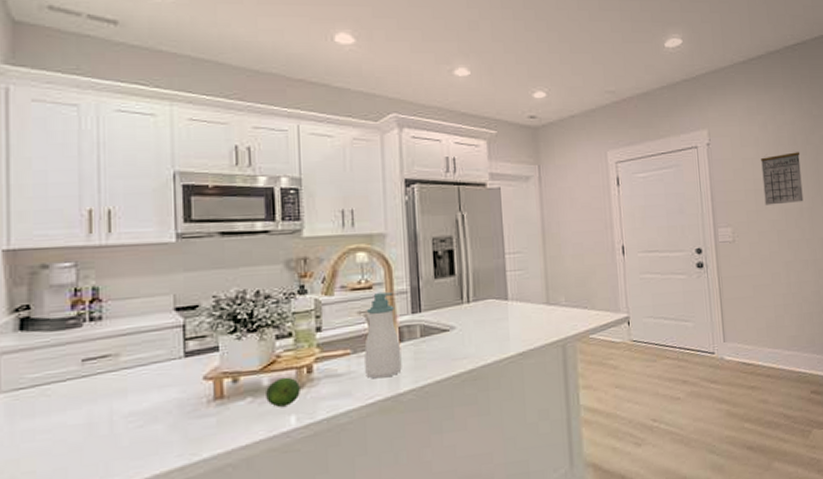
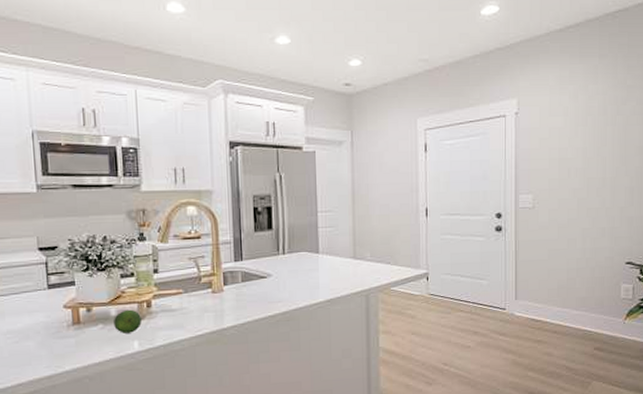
soap bottle: present [364,292,402,379] -> none [194,241,226,315]
calendar: present [761,152,804,205] -> none [568,122,609,174]

